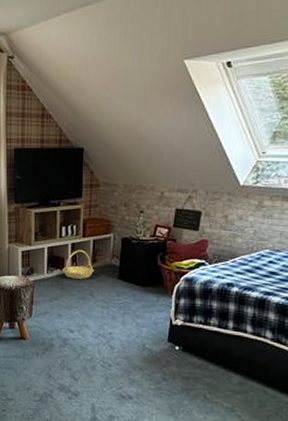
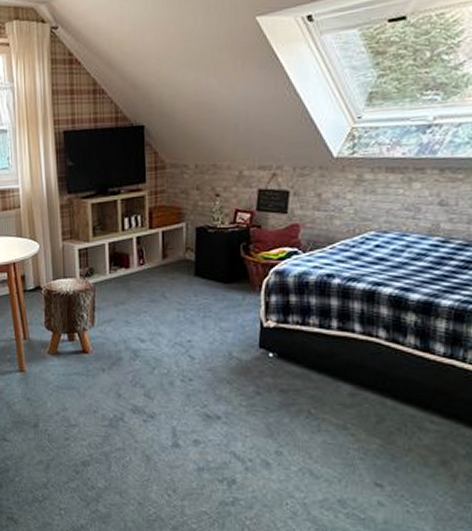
basket: present [63,249,94,279] -> none [128,243,165,279]

